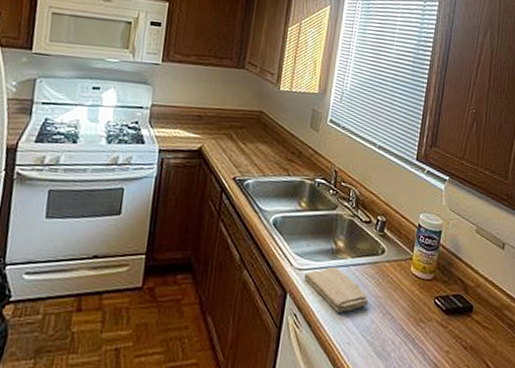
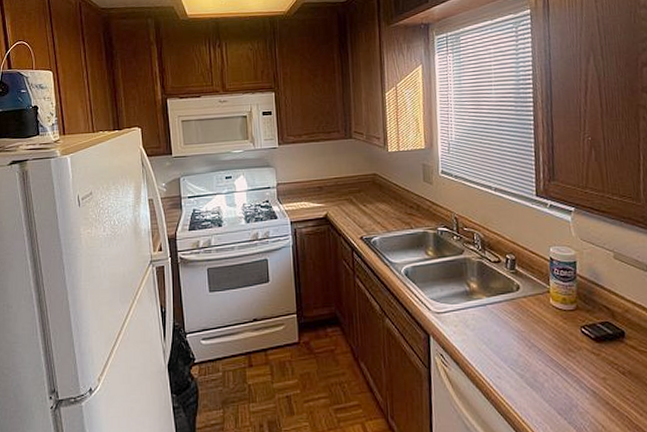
washcloth: present [304,266,370,312] -> none [443,307,513,349]

